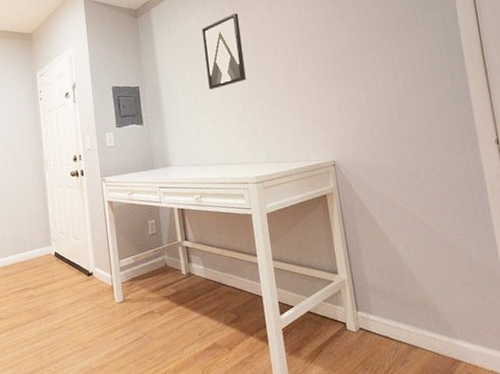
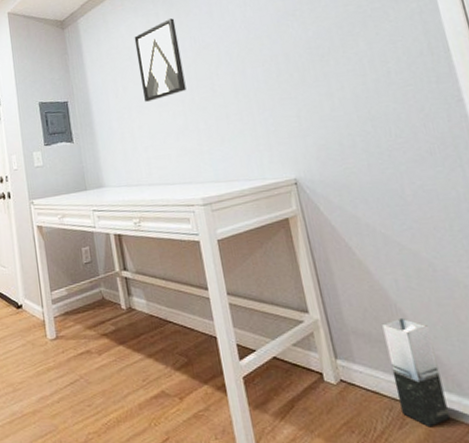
vase: none [395,276,440,363] -> present [382,317,450,428]

